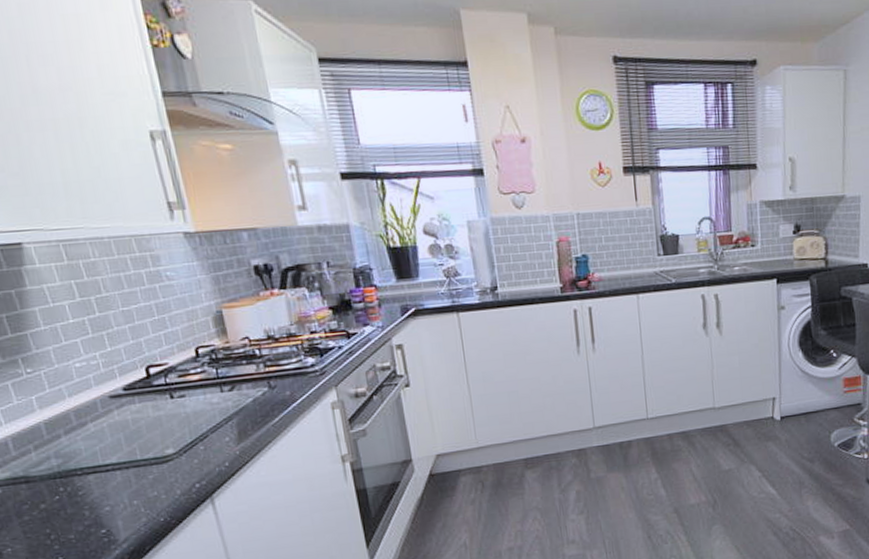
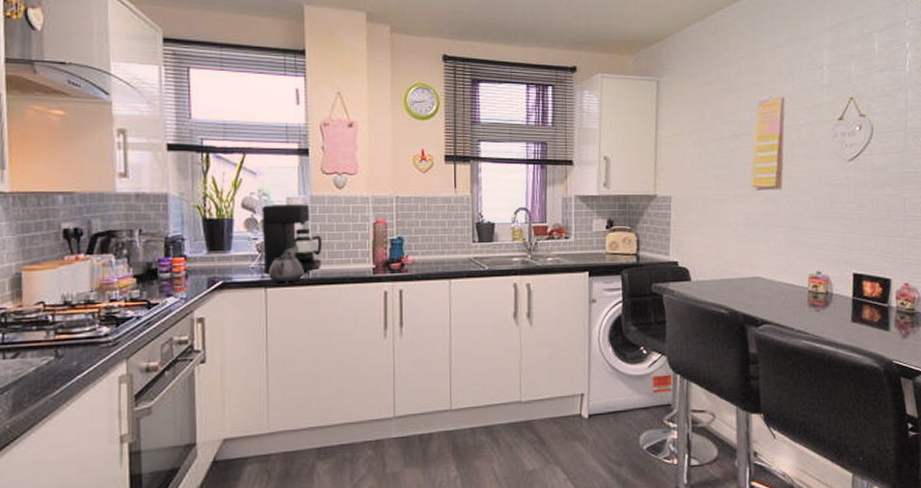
coffee maker: none [443,226,509,299] -> present [262,204,323,274]
teapot: none [458,275,493,307] -> present [268,251,304,283]

